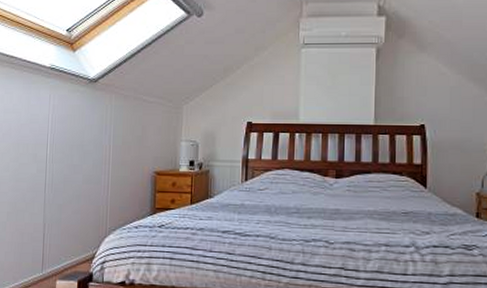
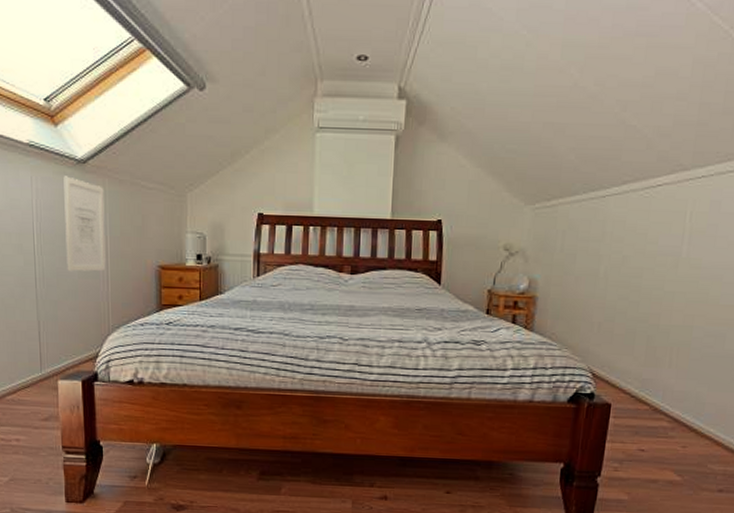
wall art: none [73,93,111,178] -> present [64,176,106,272]

